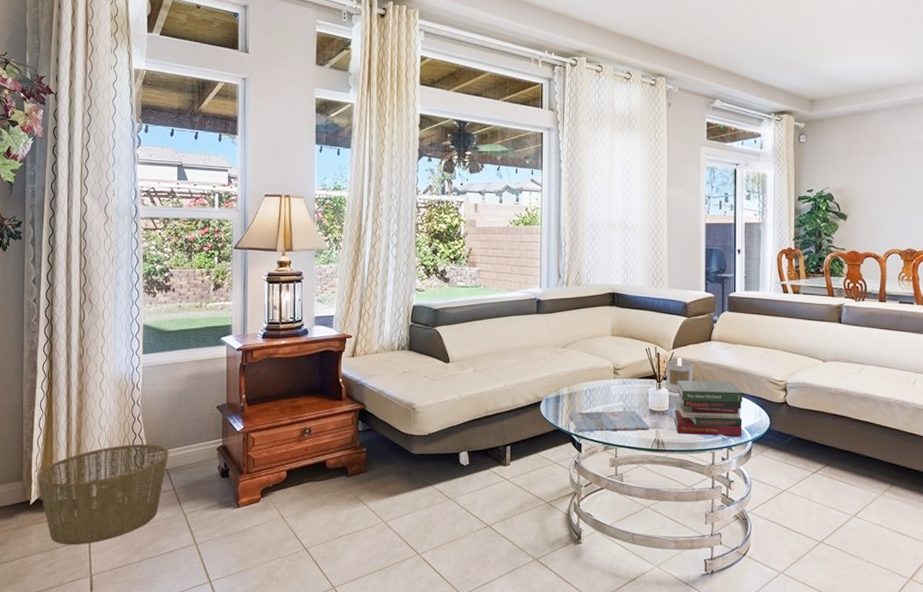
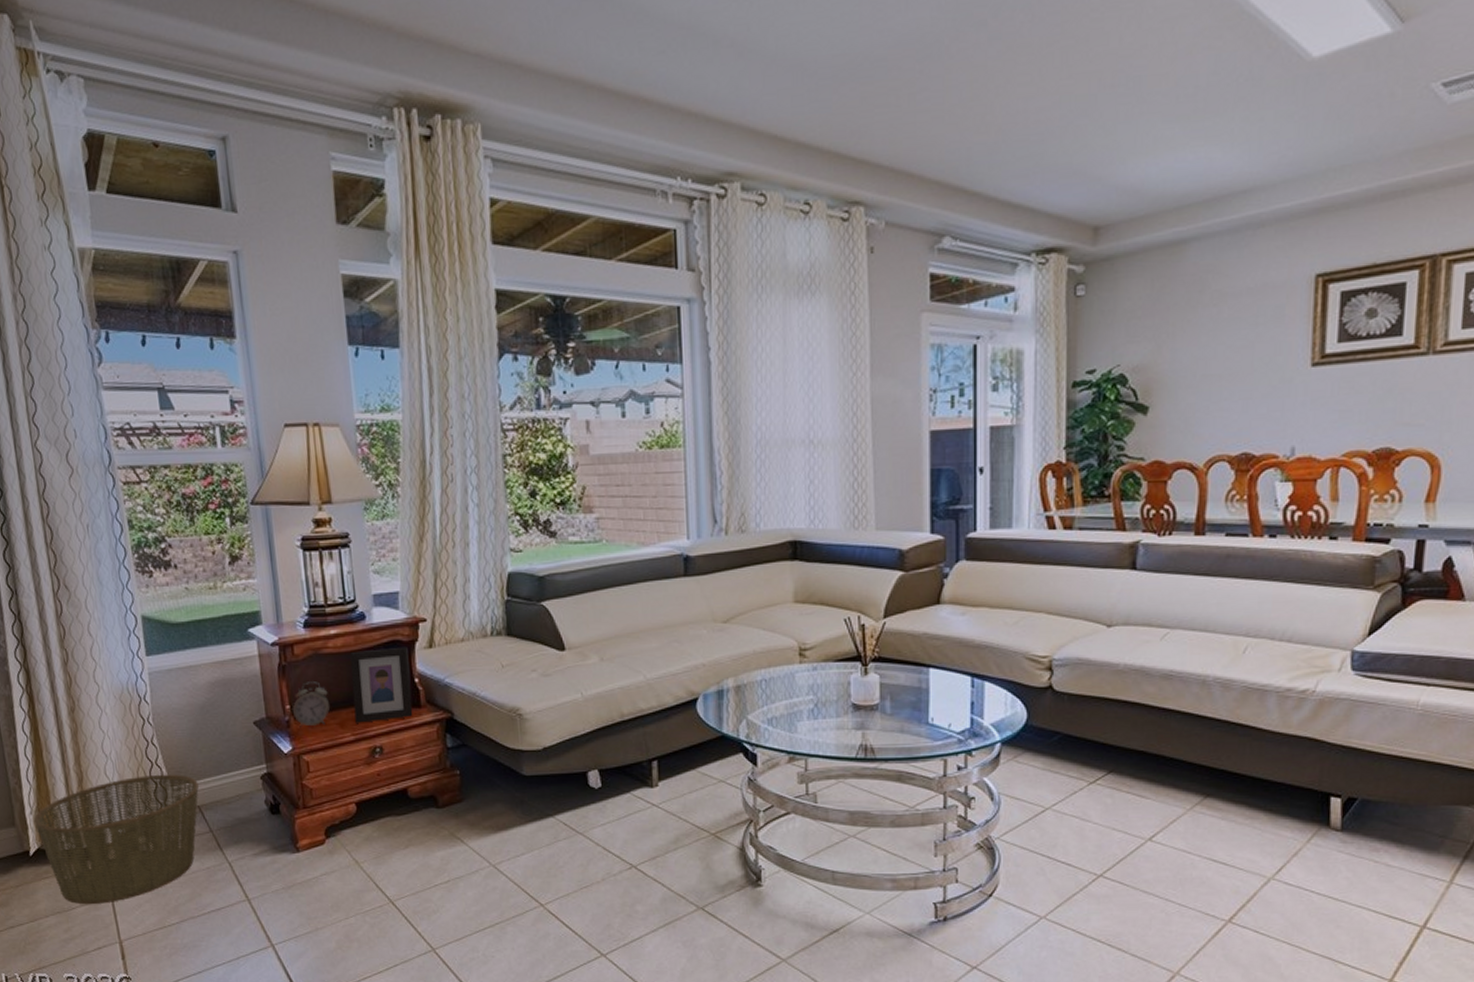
alarm clock: none [247,378,276,412] -> present [292,681,331,727]
picture frame: none [293,355,336,410] -> present [349,646,413,723]
magazine: present [569,410,650,433] -> none [738,706,853,739]
candle: present [666,358,694,393] -> none [874,630,915,680]
books: present [674,380,743,437] -> none [888,660,987,738]

